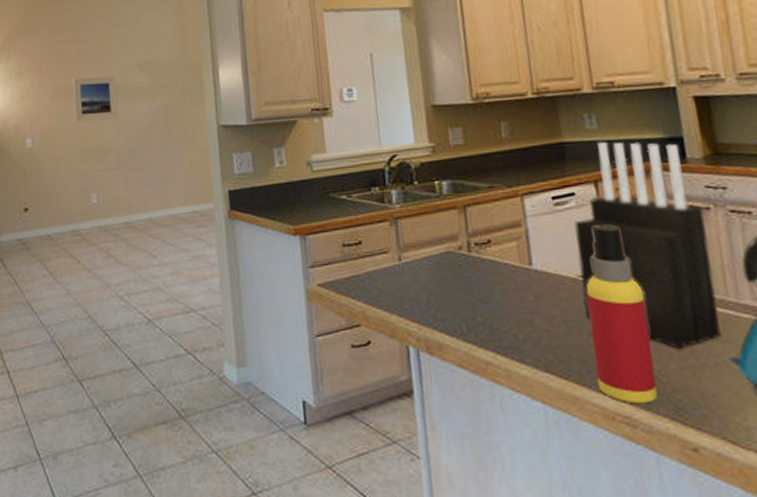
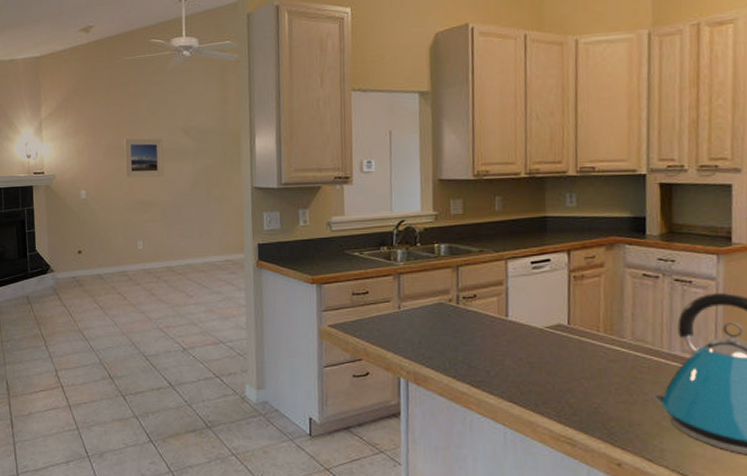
knife block: present [574,141,722,349] -> none [545,217,654,387]
spray bottle: present [585,225,658,404] -> none [549,286,596,429]

